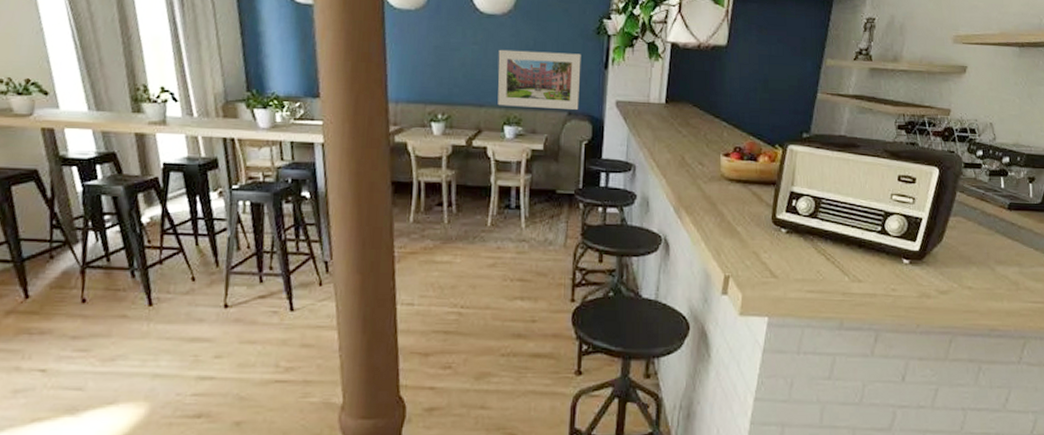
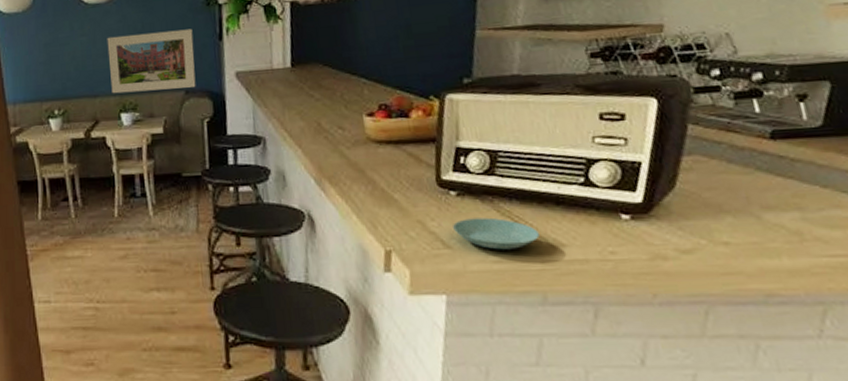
saucer: none [779,253,844,282] -> present [452,217,540,250]

